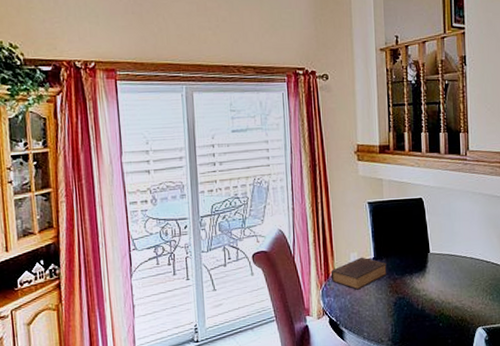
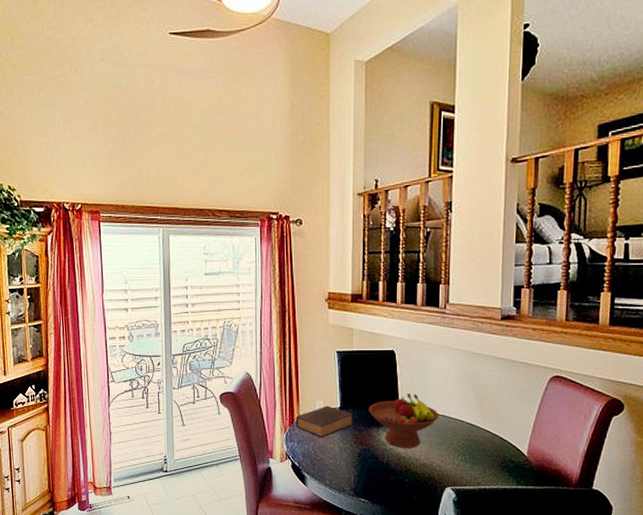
fruit bowl: none [401,239,468,293] -> present [368,394,440,448]

